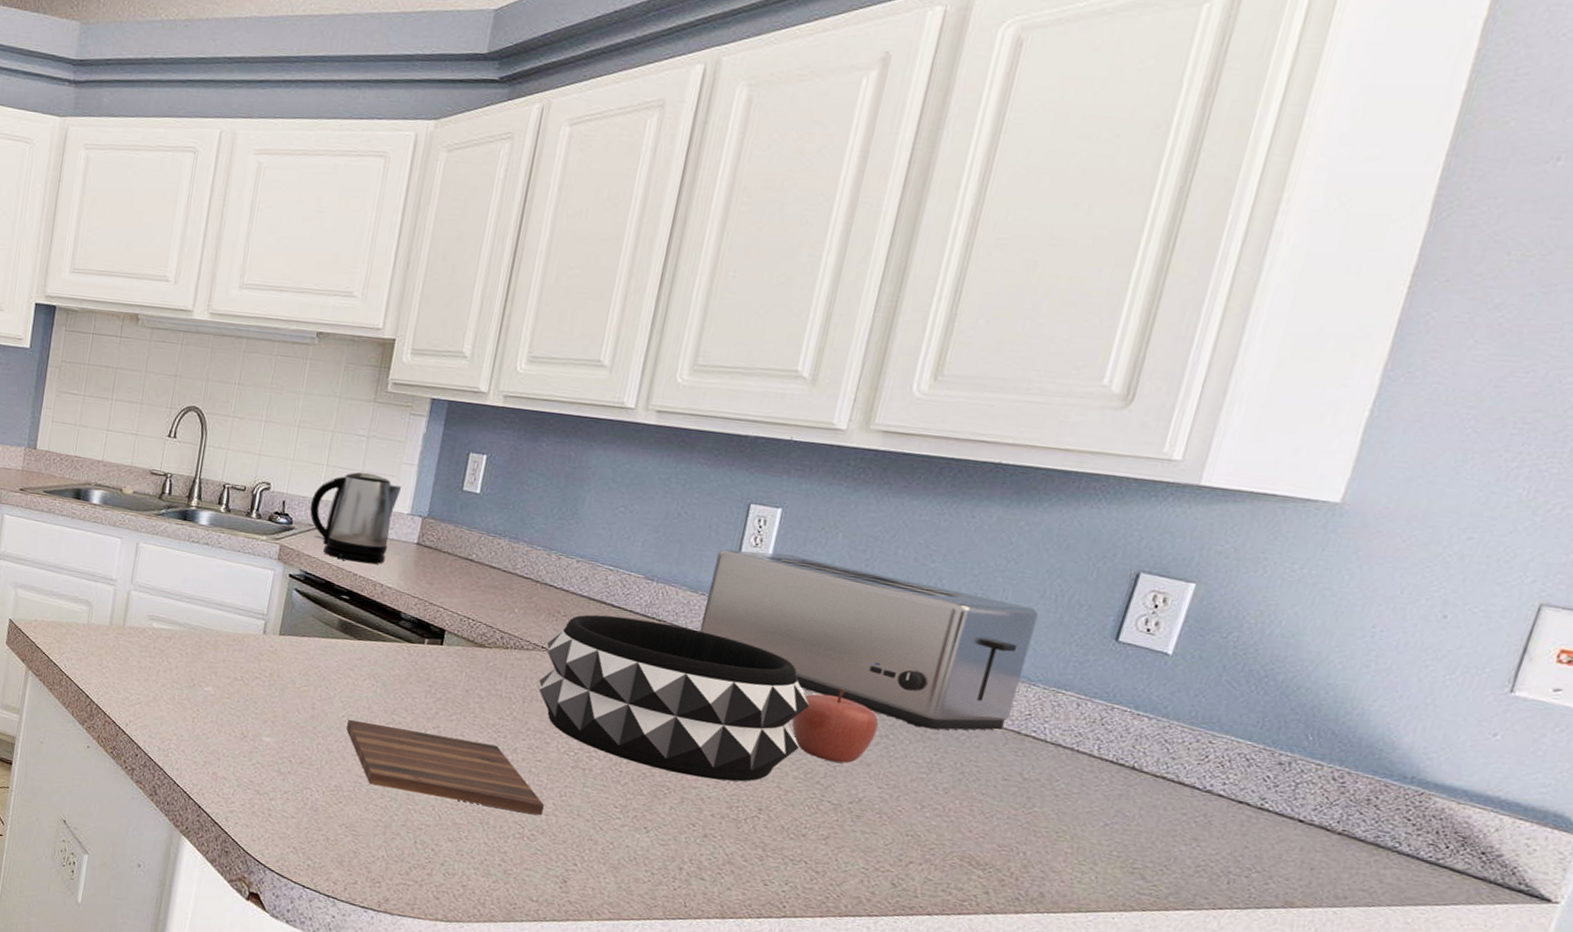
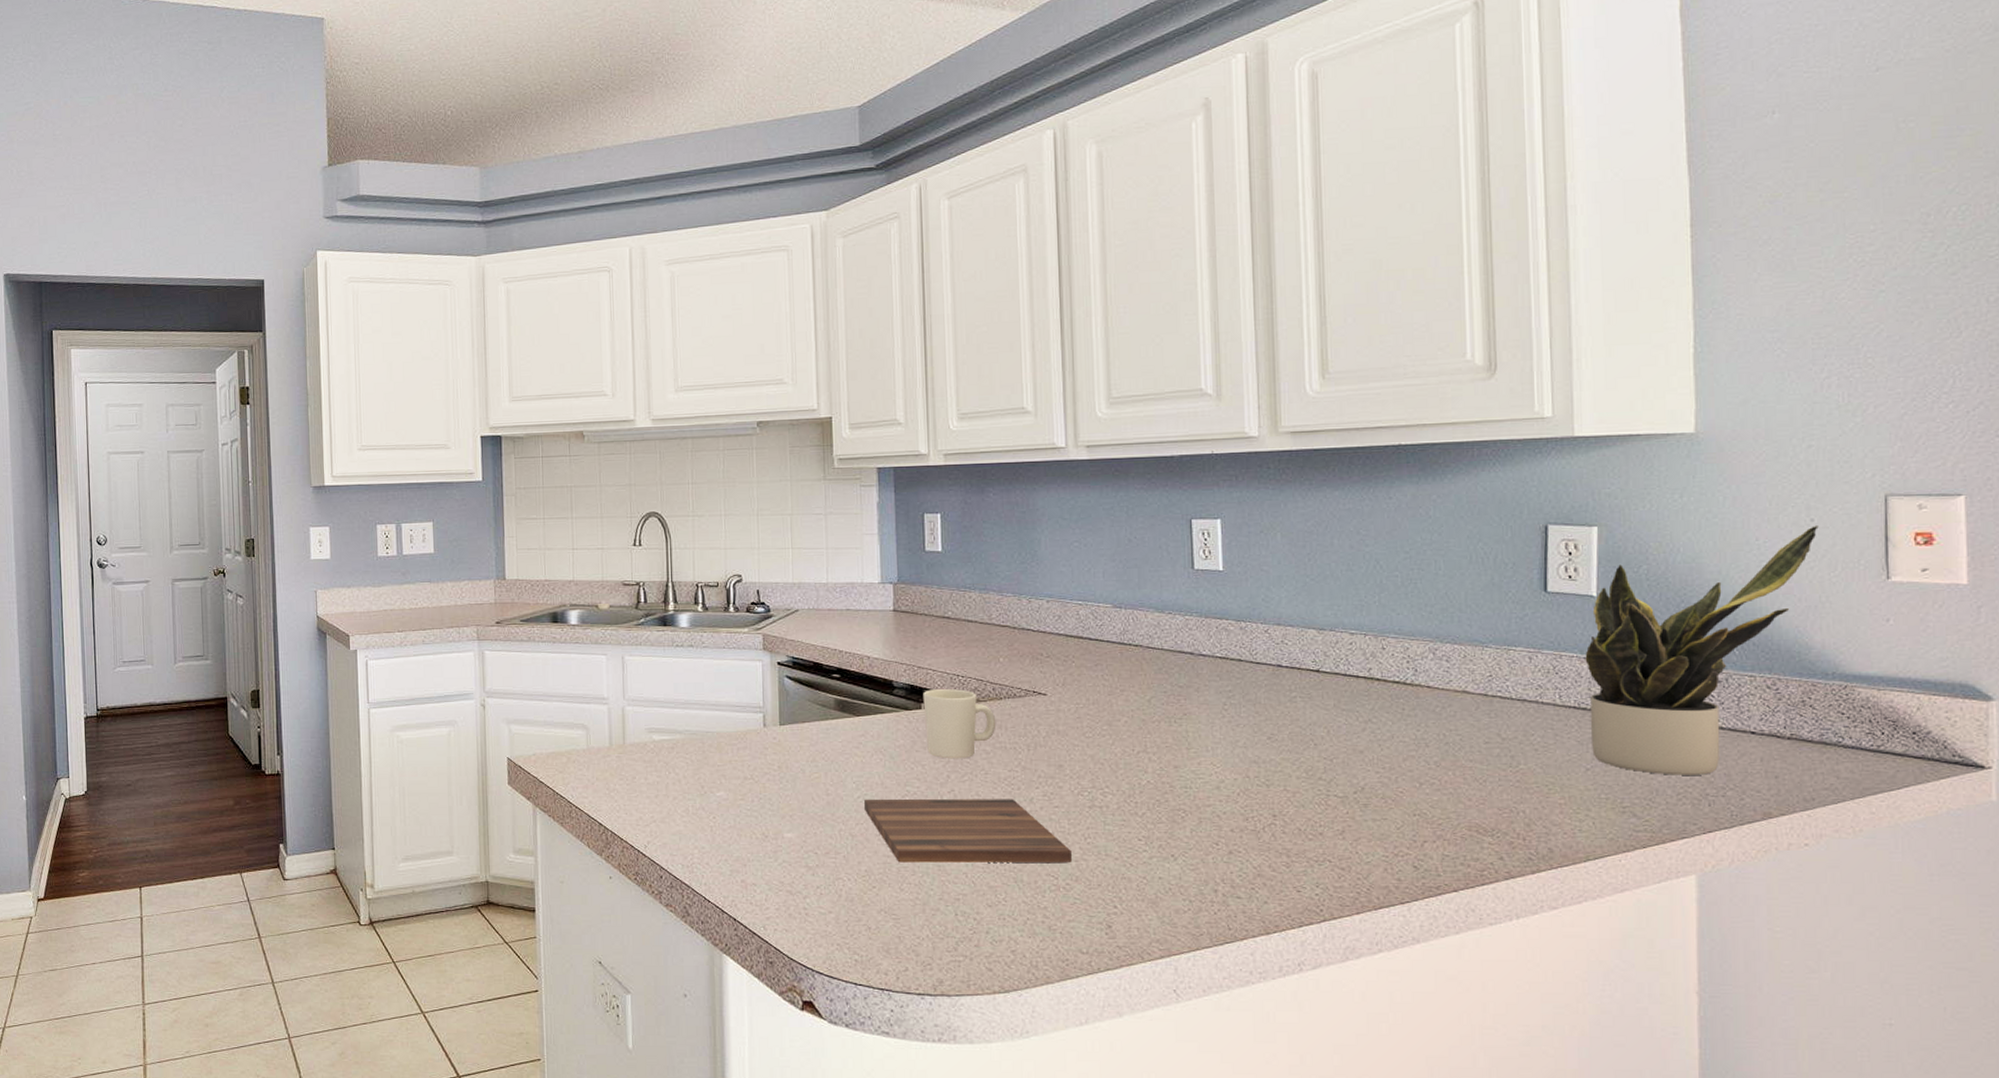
kettle: present [309,471,402,564] -> none [783,549,868,639]
mug: none [421,627,498,700] -> present [923,689,996,759]
decorative bowl: present [539,614,810,782] -> none [1037,647,1295,795]
toaster: present [699,549,1038,730] -> none [1174,561,1474,707]
fruit: present [791,688,879,764] -> none [1281,681,1360,755]
potted plant: none [1117,623,1450,853] -> present [1585,526,1819,775]

